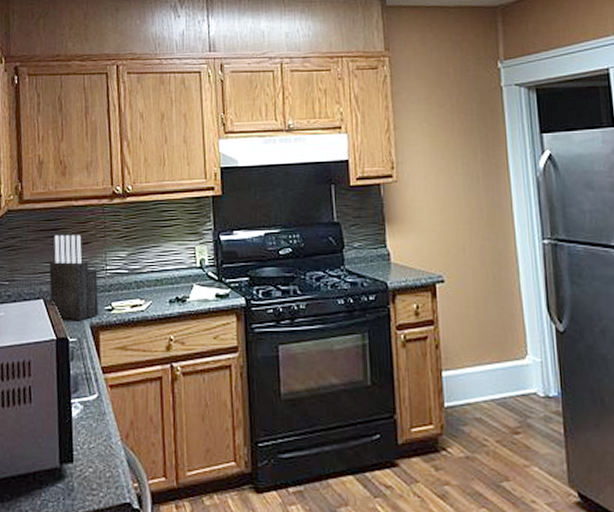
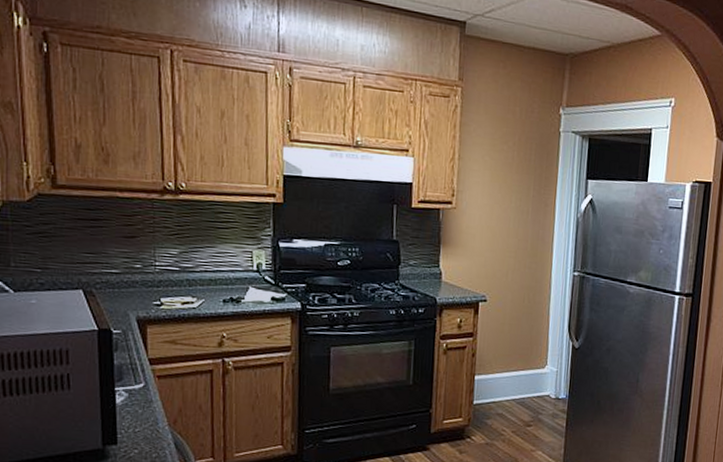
knife block: present [49,235,99,320] -> none [89,226,147,313]

